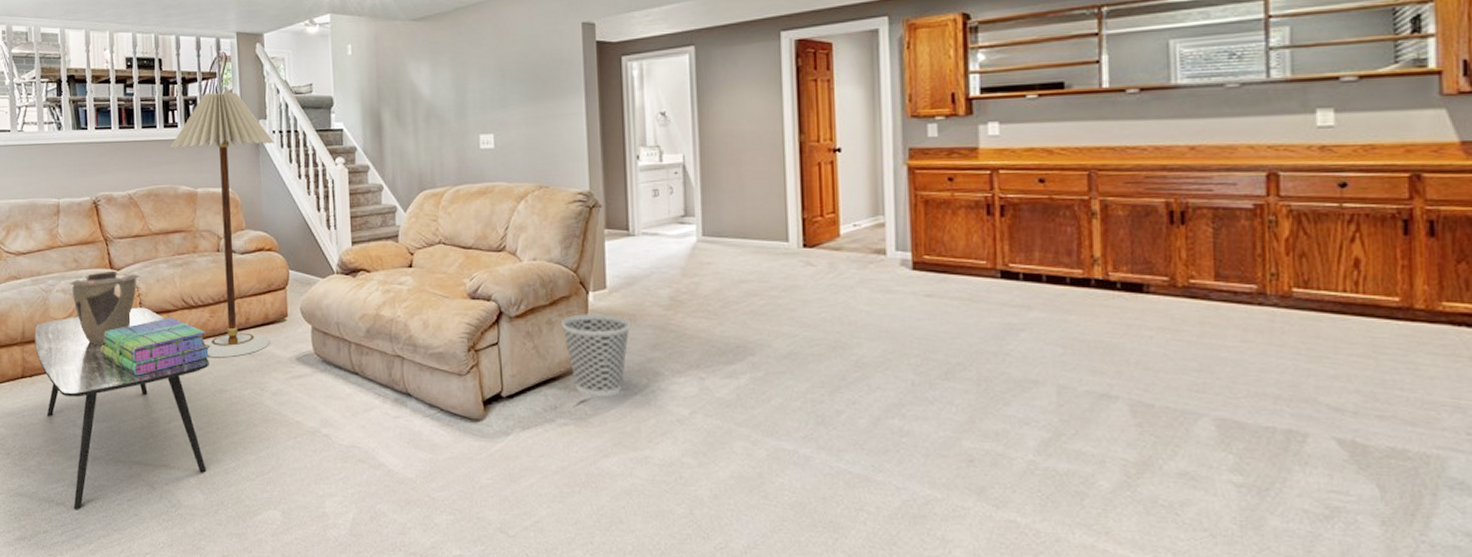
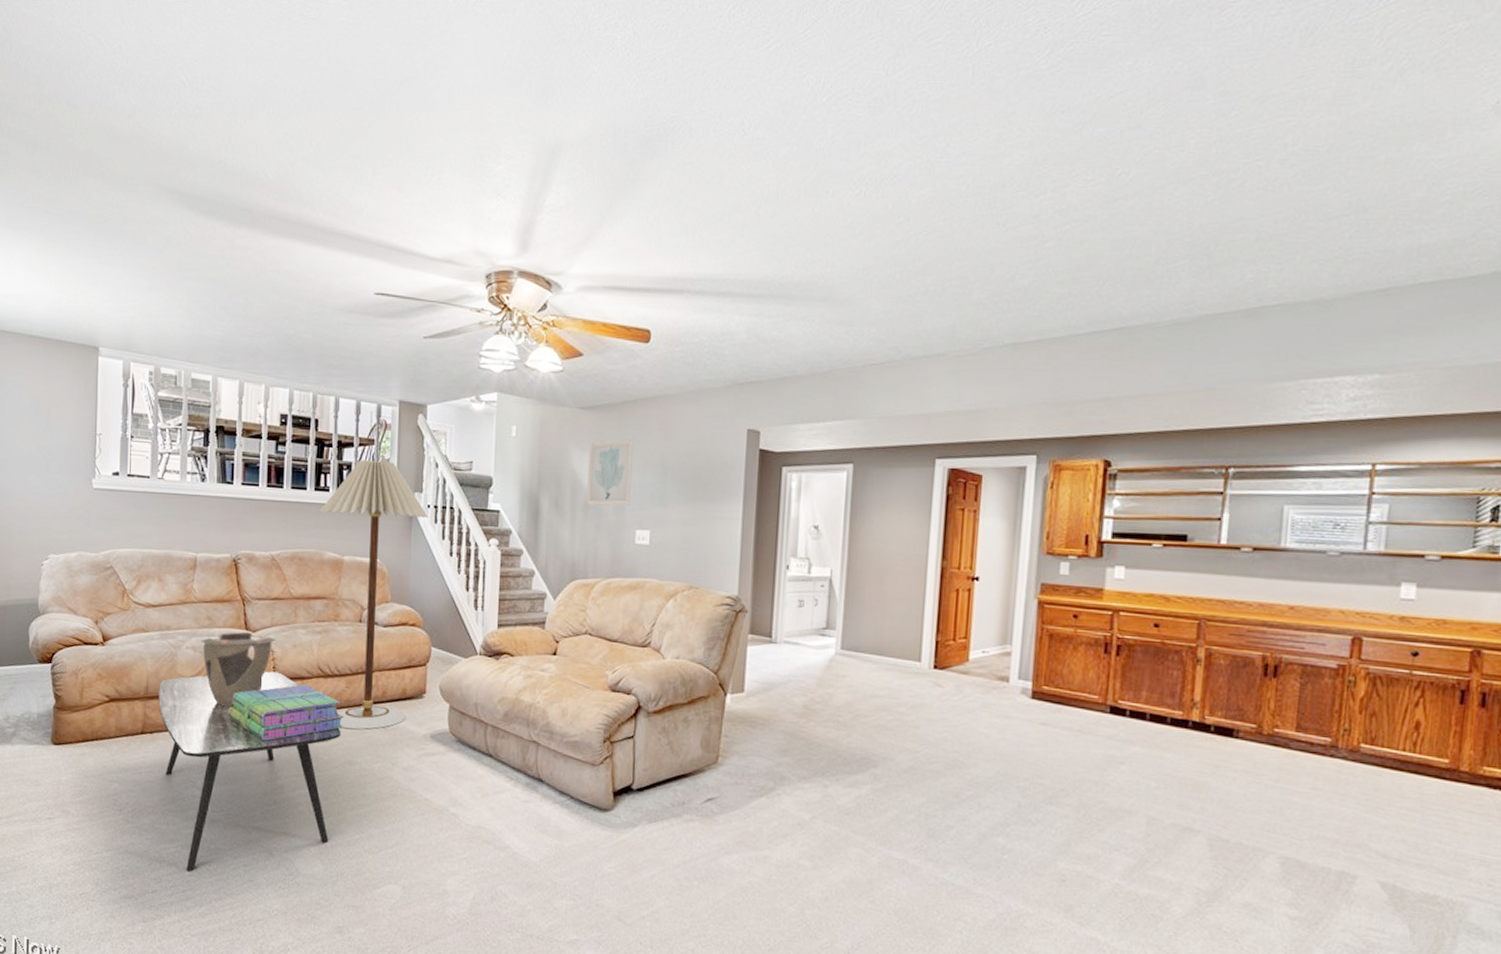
wall art: none [425,45,472,116] -> present [587,438,633,507]
wastebasket: present [560,314,632,396] -> none [696,714,765,796]

